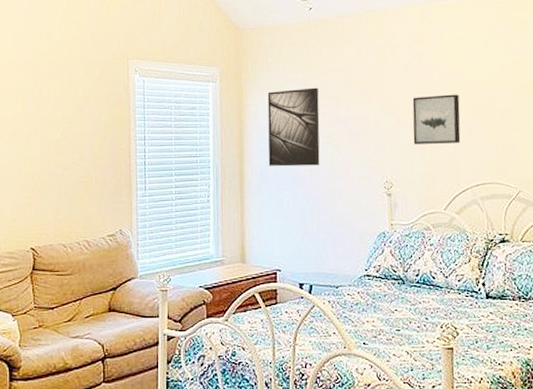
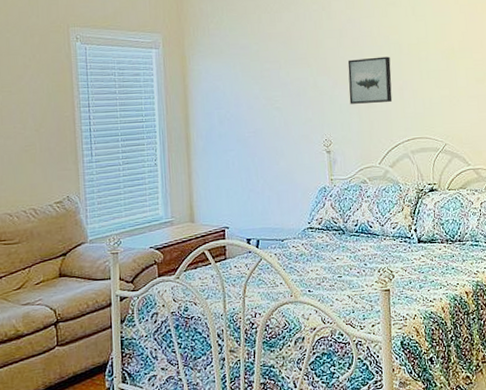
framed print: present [267,87,320,167] -> none [210,52,263,129]

